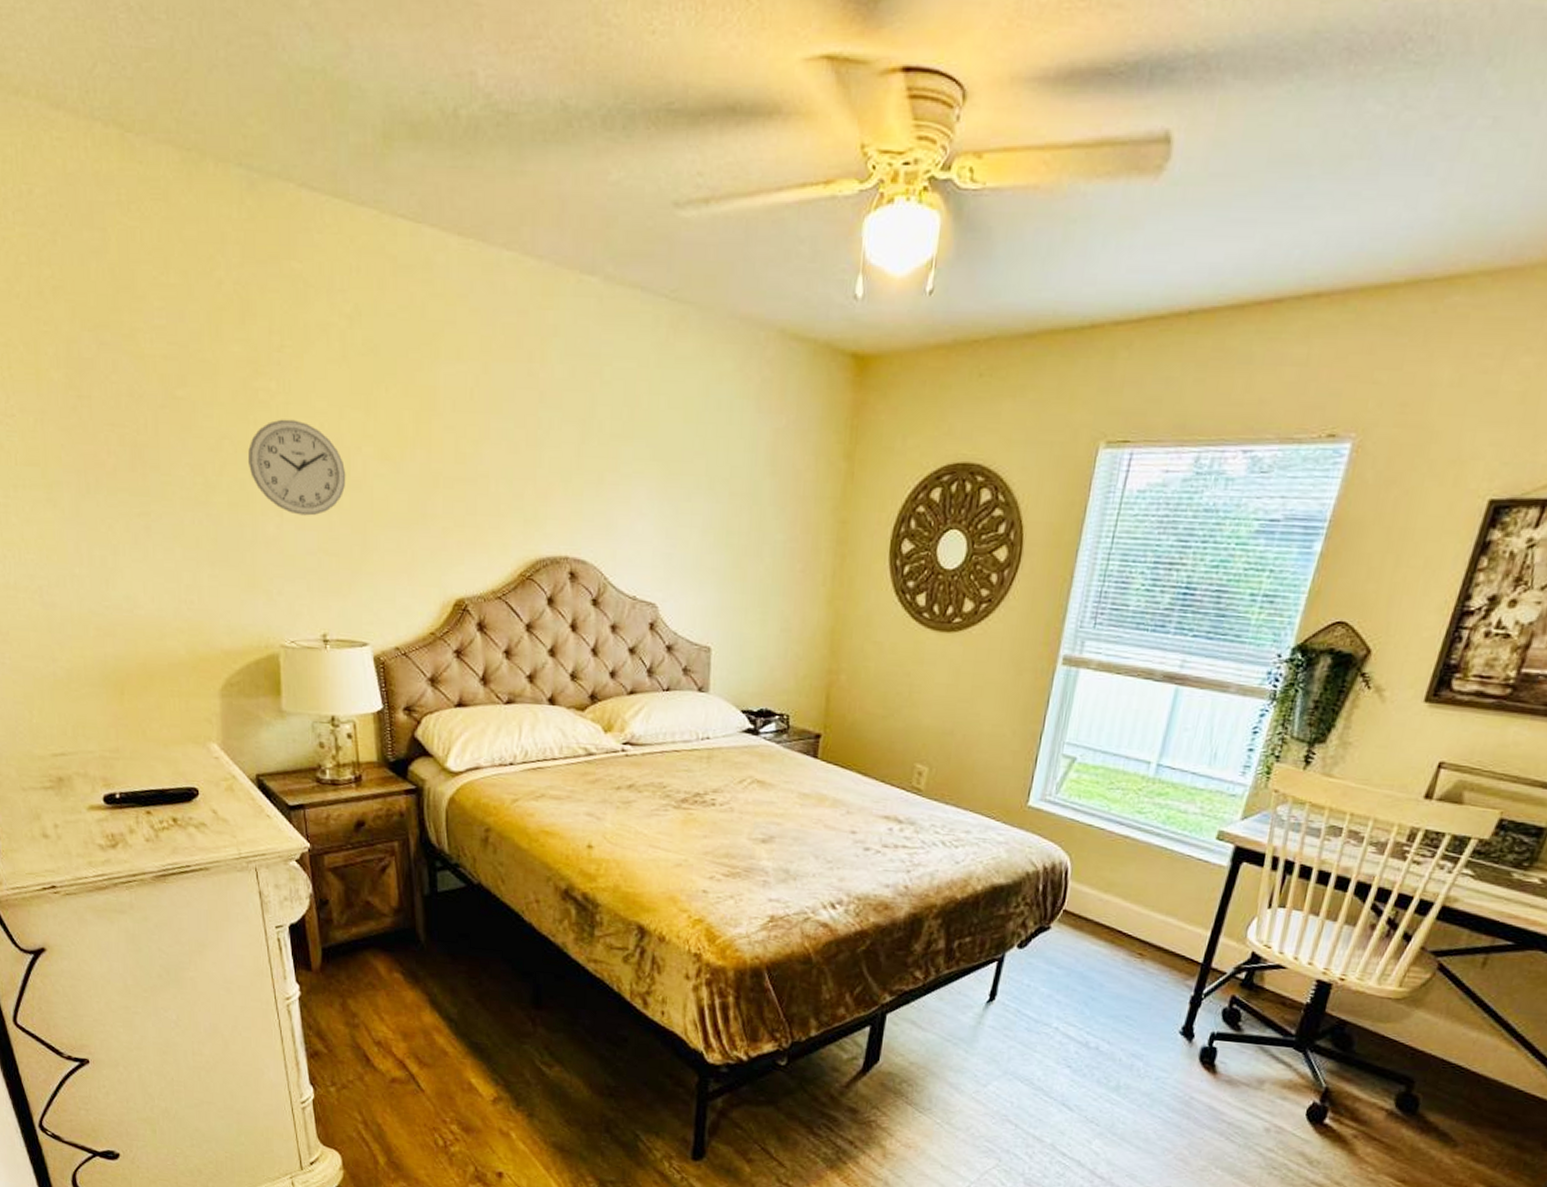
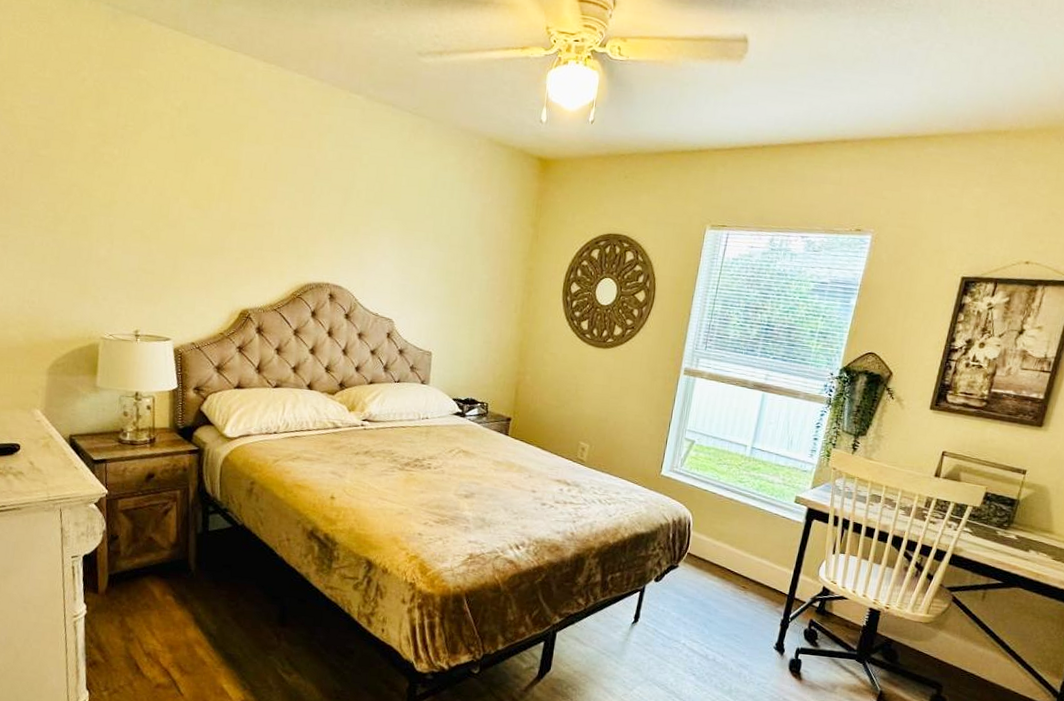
wall clock: present [247,419,346,516] -> none [90,175,166,245]

